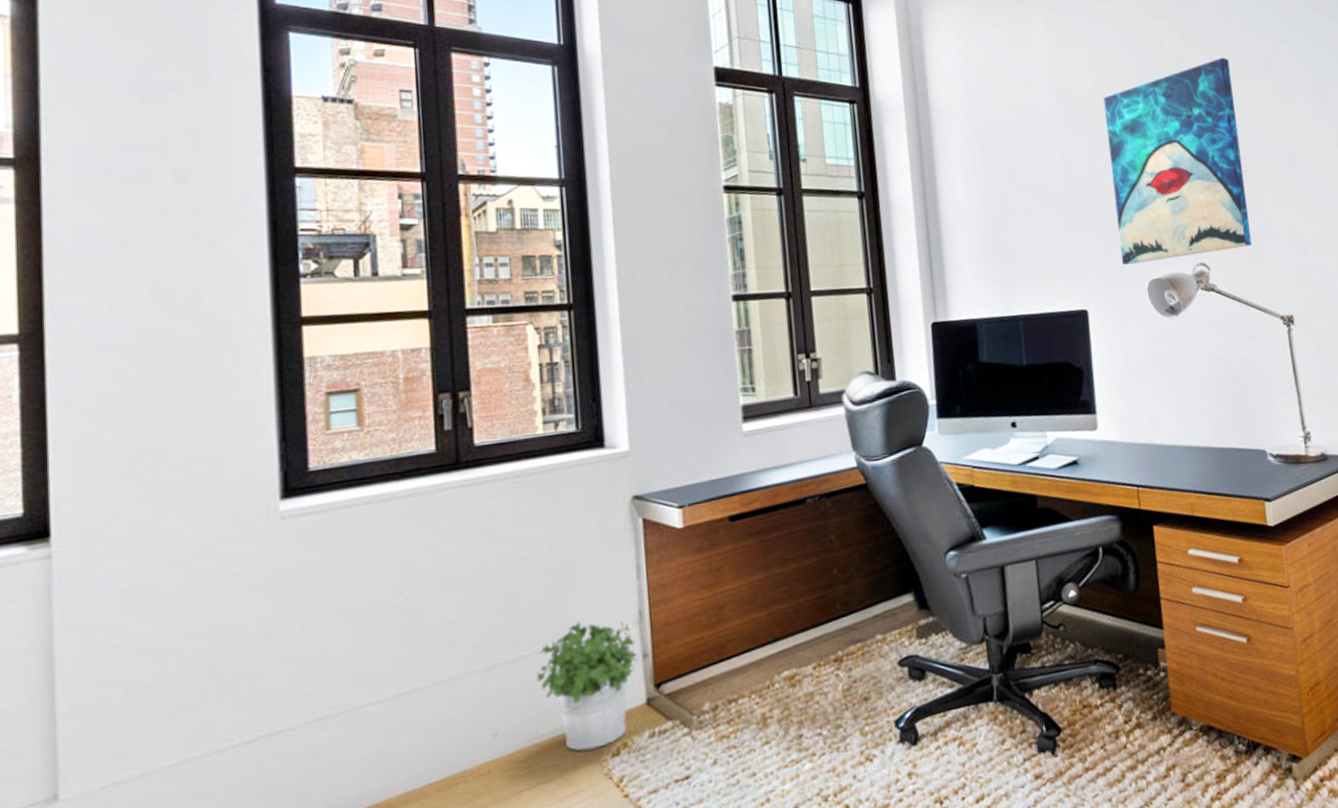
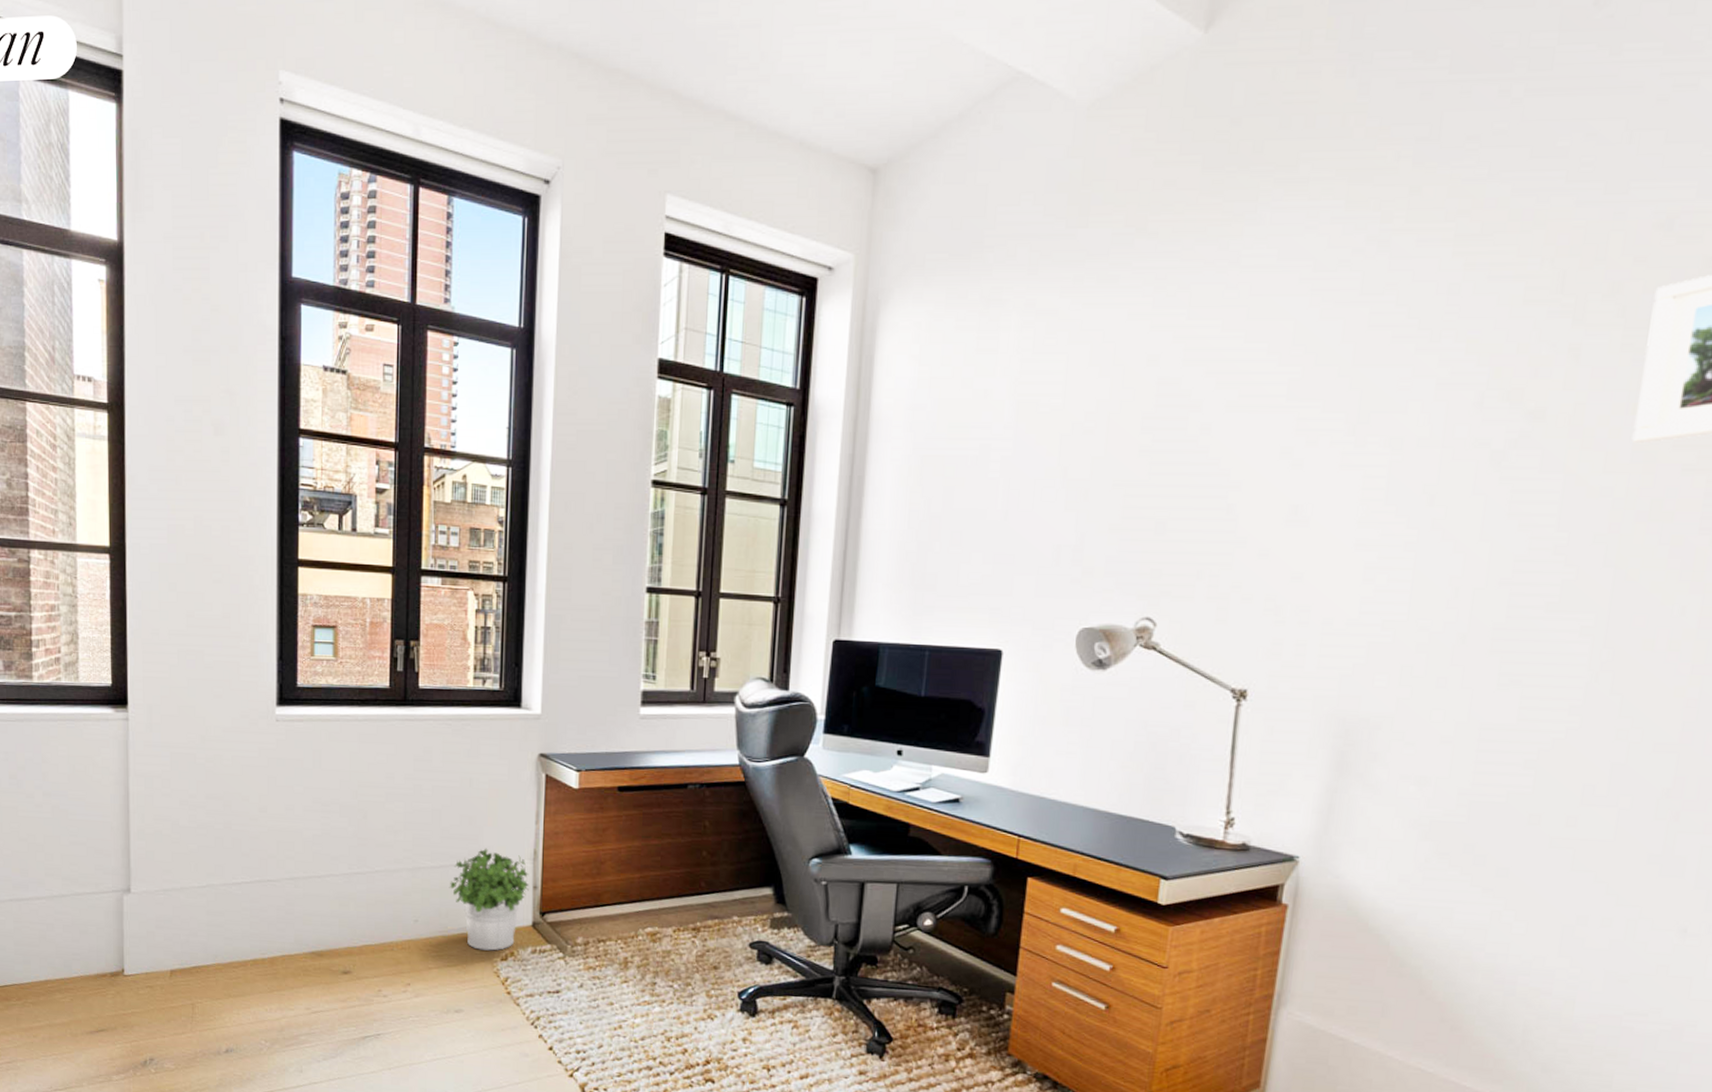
wall art: present [1103,57,1252,265] -> none [1053,380,1241,609]

